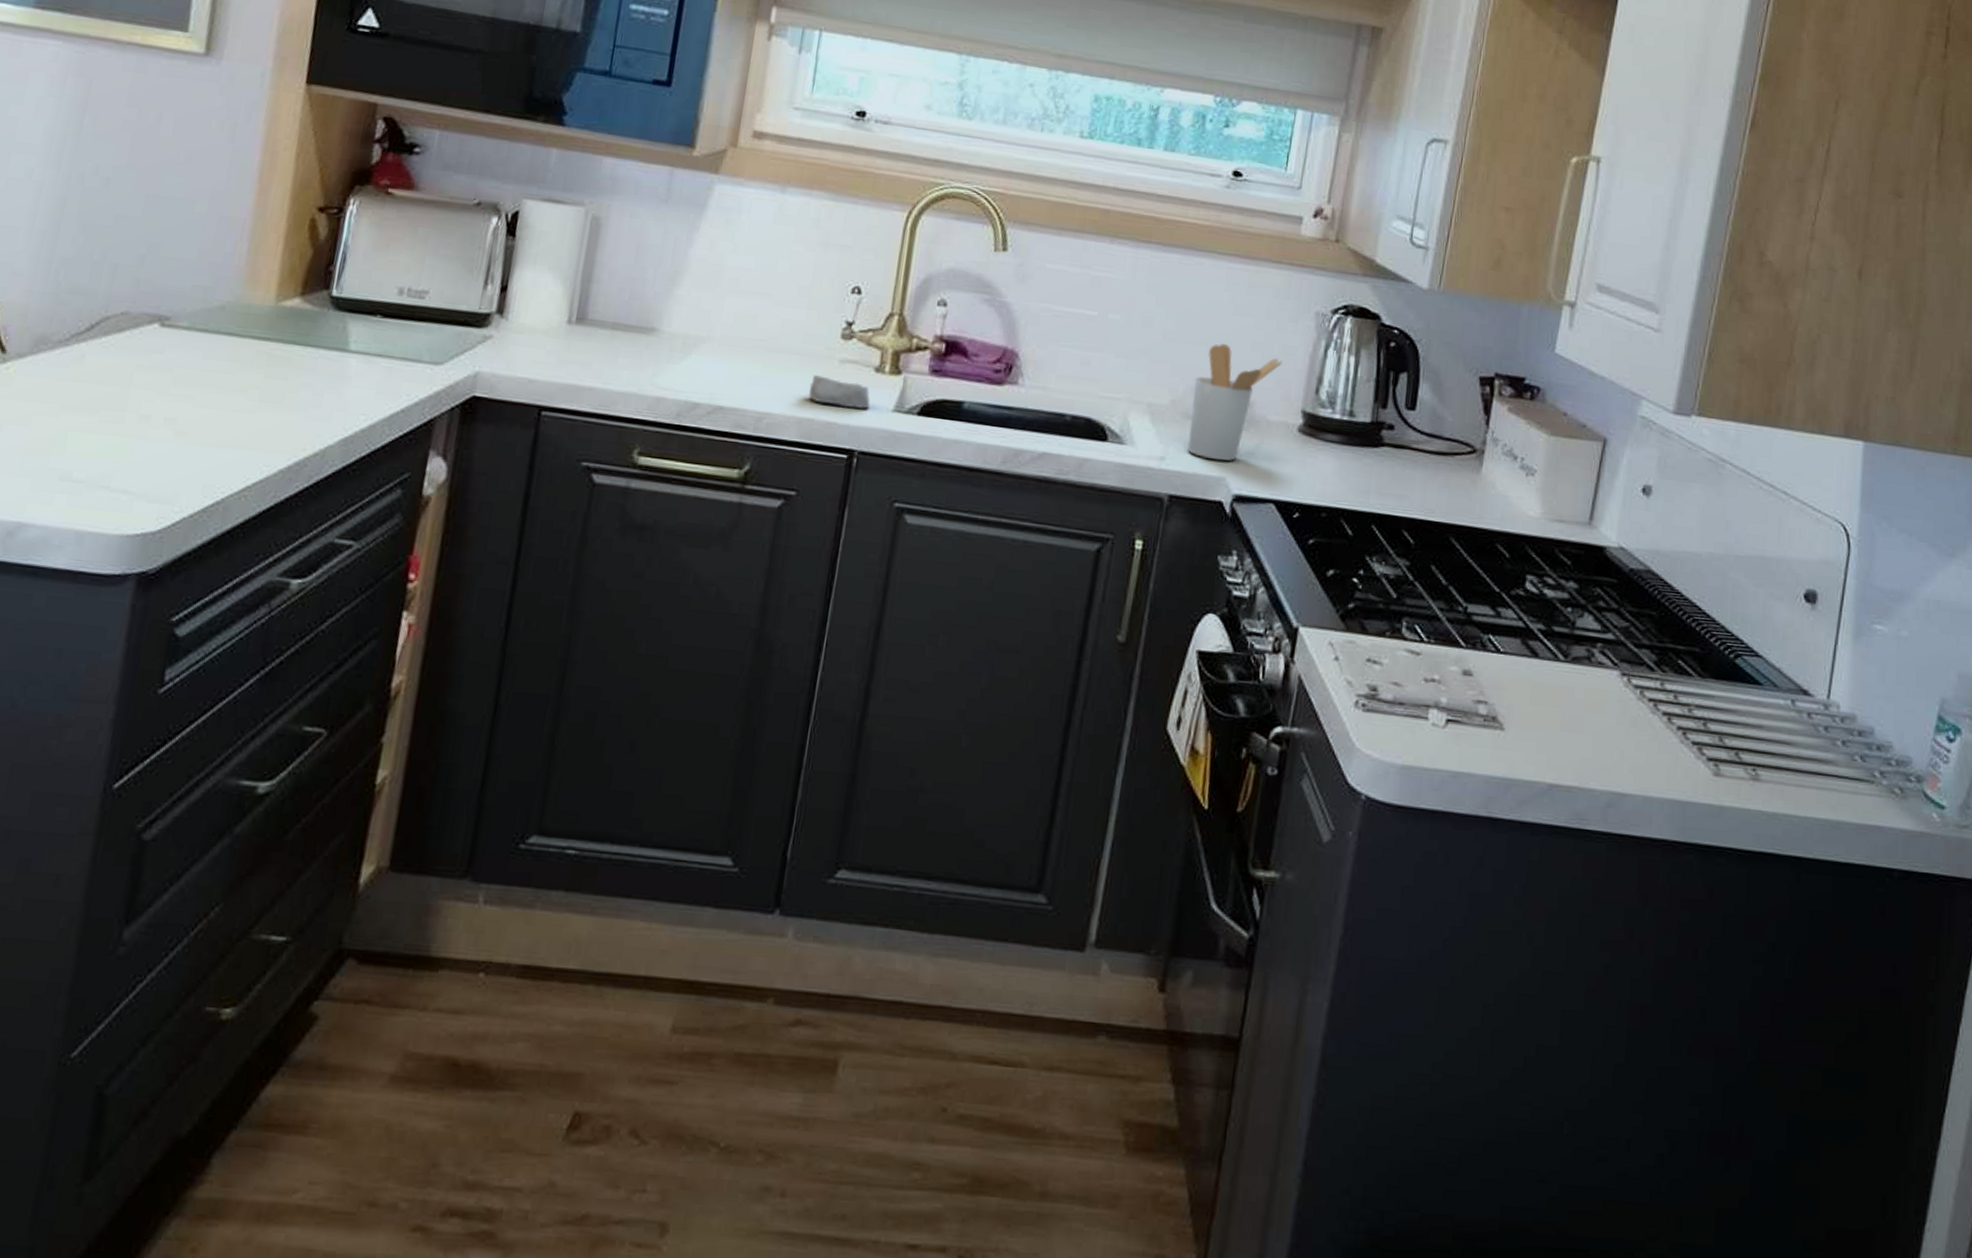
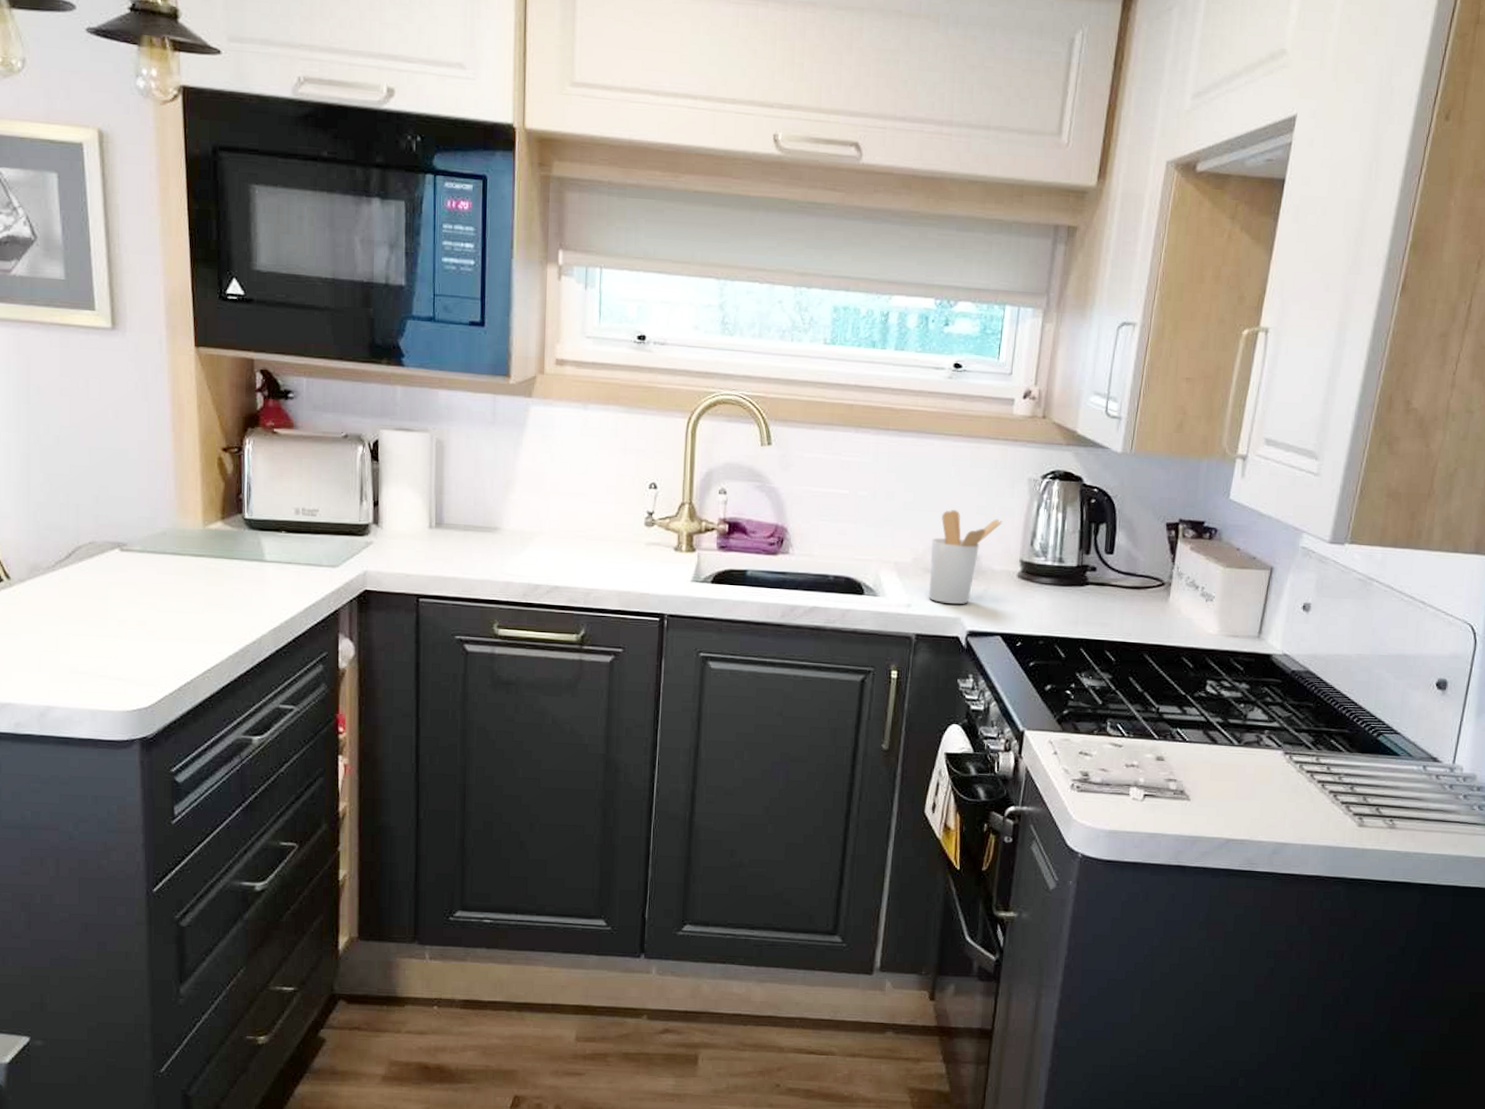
soap bar: present [809,375,870,409] -> none [624,556,673,581]

